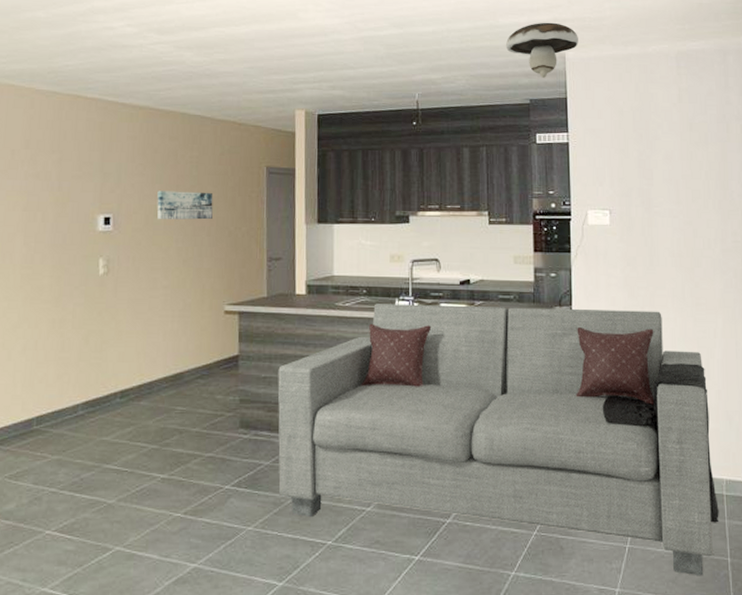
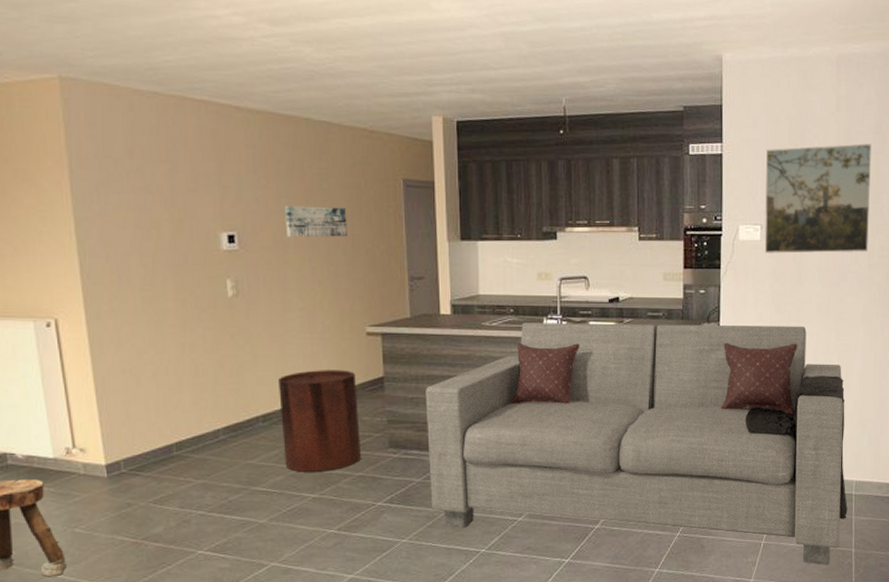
trash can: none [137,347,213,451] -> present [279,370,361,472]
mushroom: present [505,22,578,78] -> none [659,19,737,83]
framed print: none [611,132,720,239] -> present [764,143,871,254]

